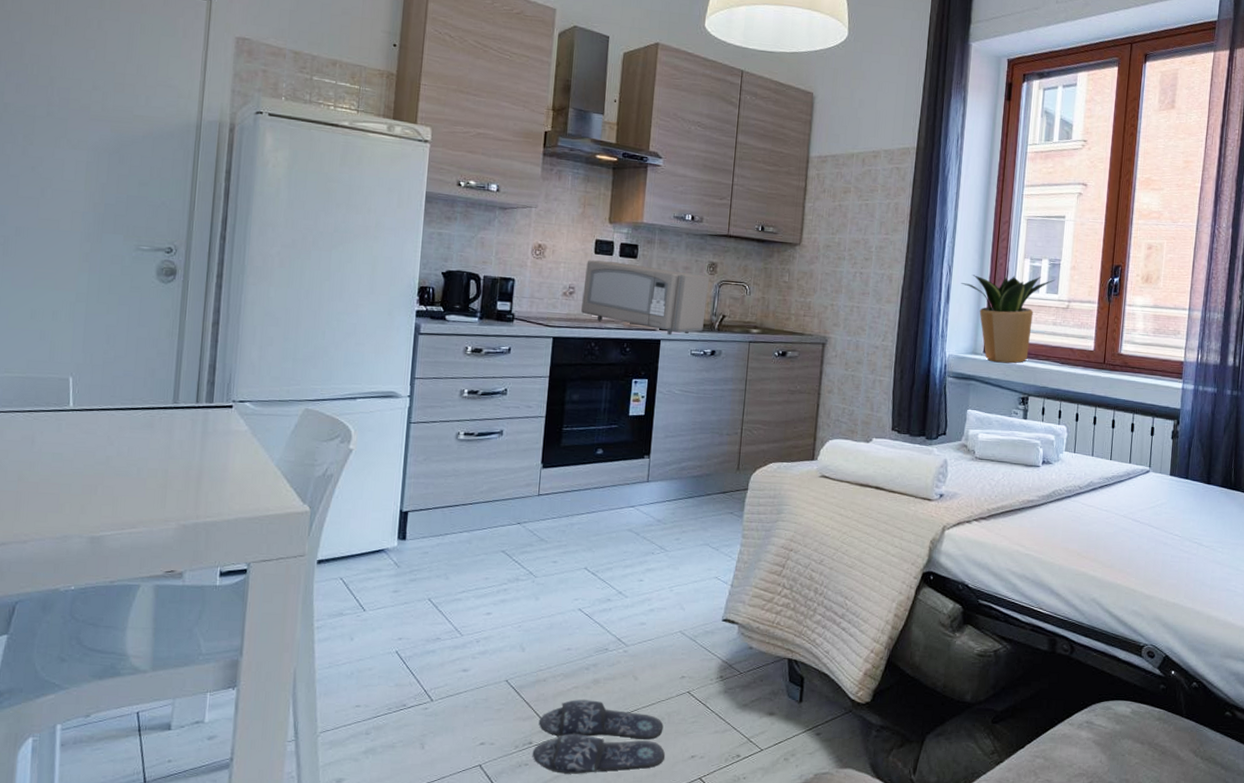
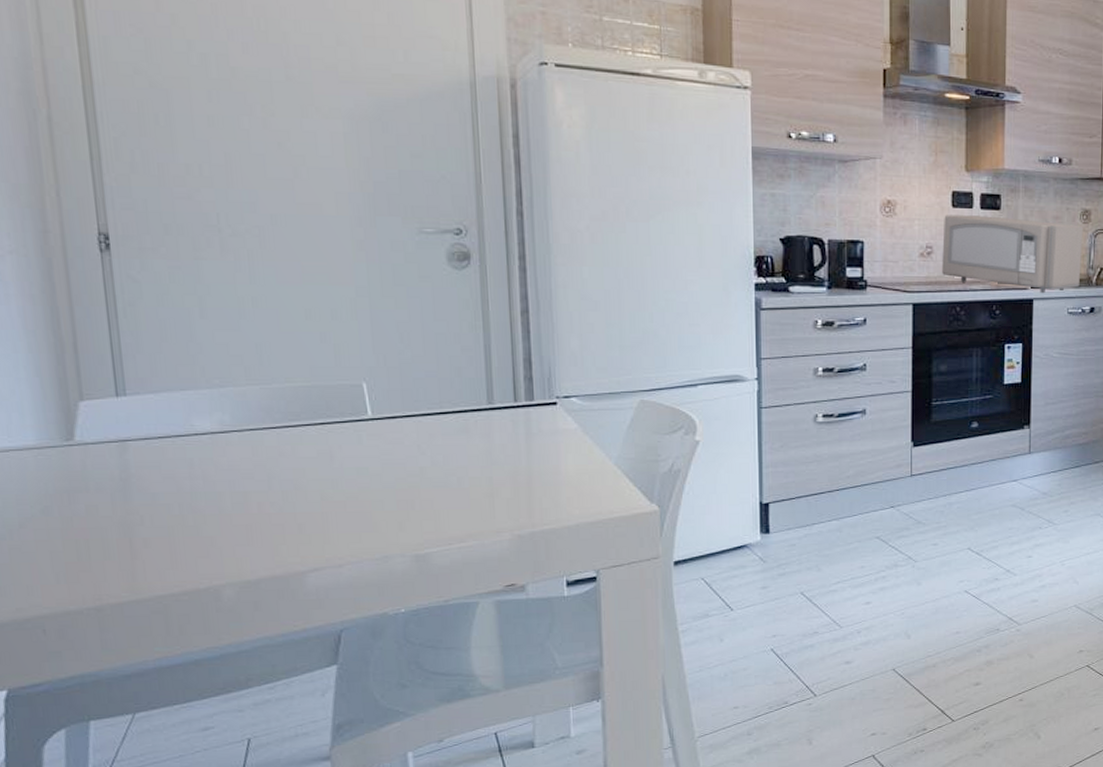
slippers: present [533,699,665,774] -> none [928,681,1067,757]

